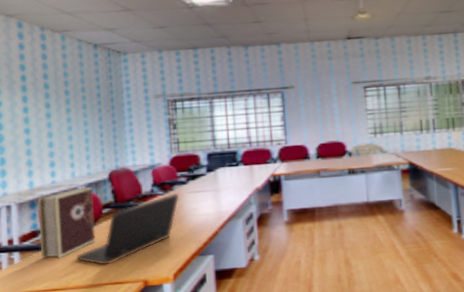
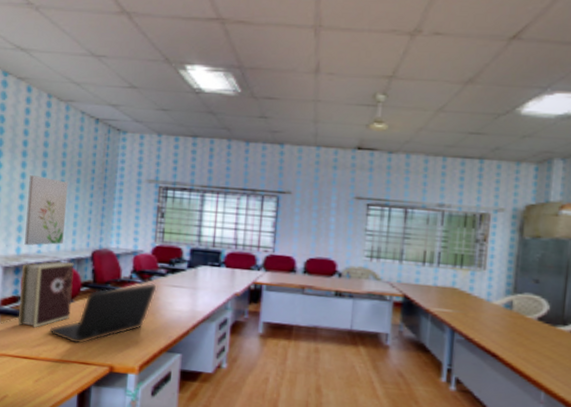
wall art: none [33,108,77,179] -> present [24,175,68,246]

